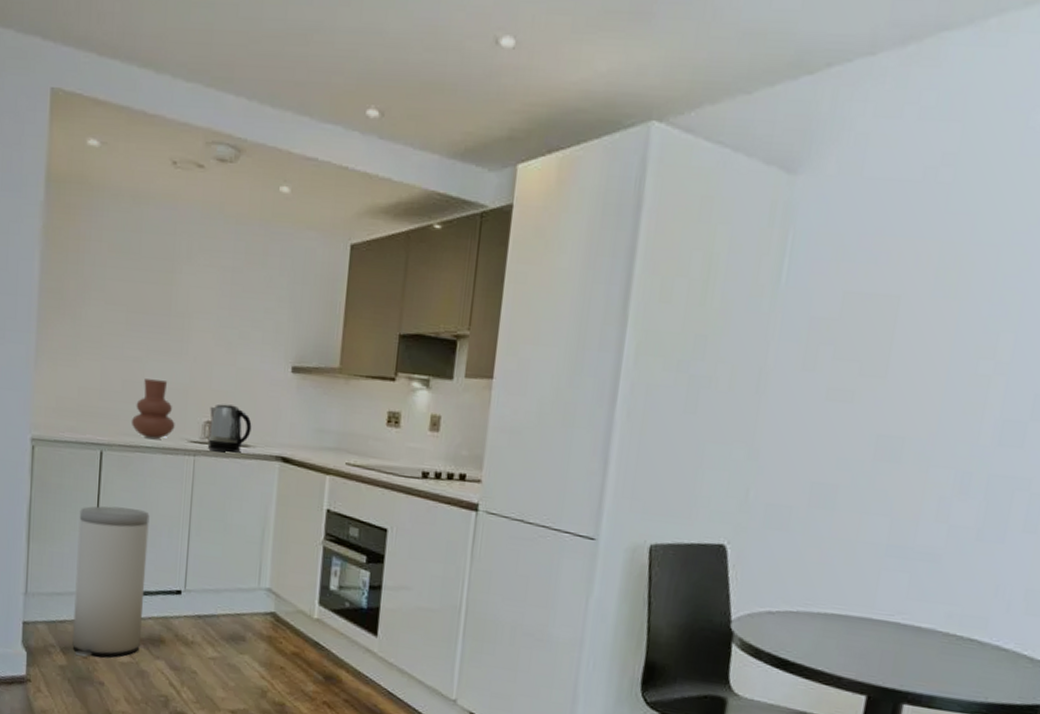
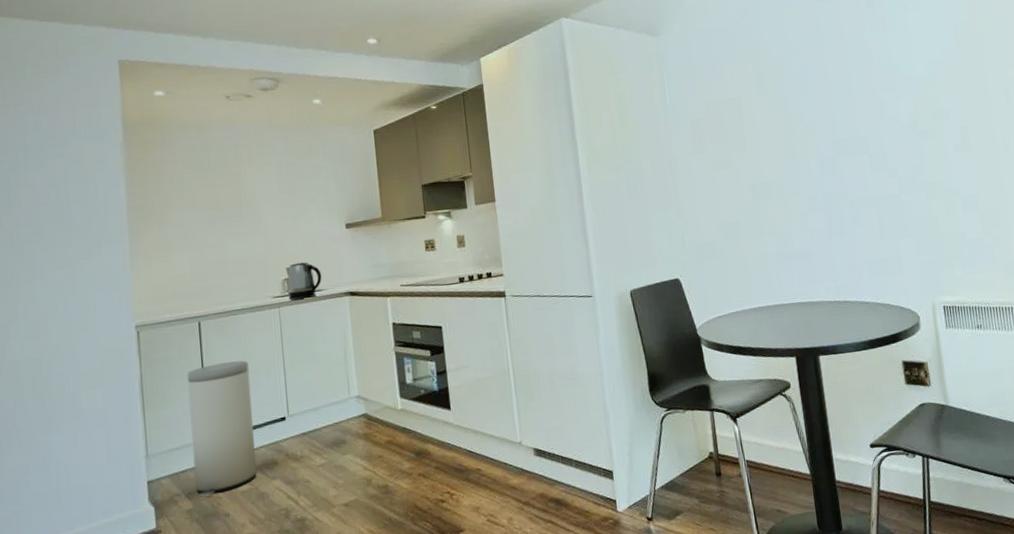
vase: present [131,379,175,439] -> none [221,256,259,303]

